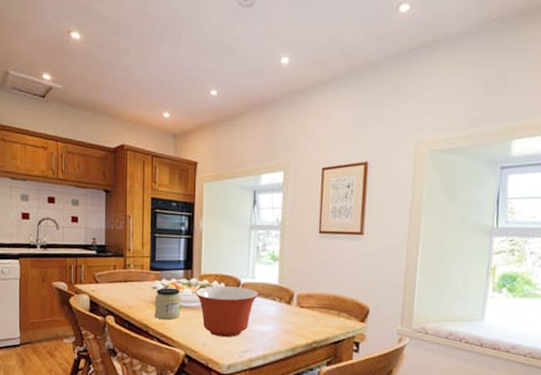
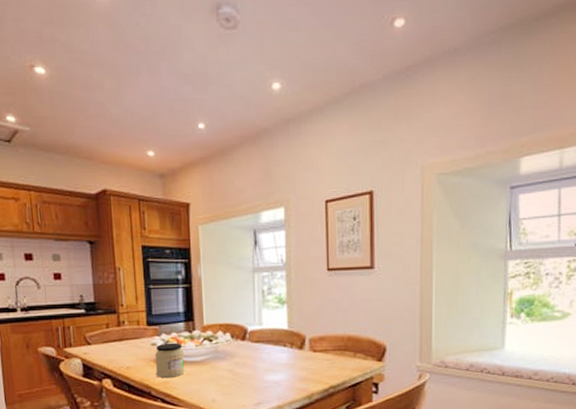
mixing bowl: present [195,286,259,338] -> none [198,336,268,391]

